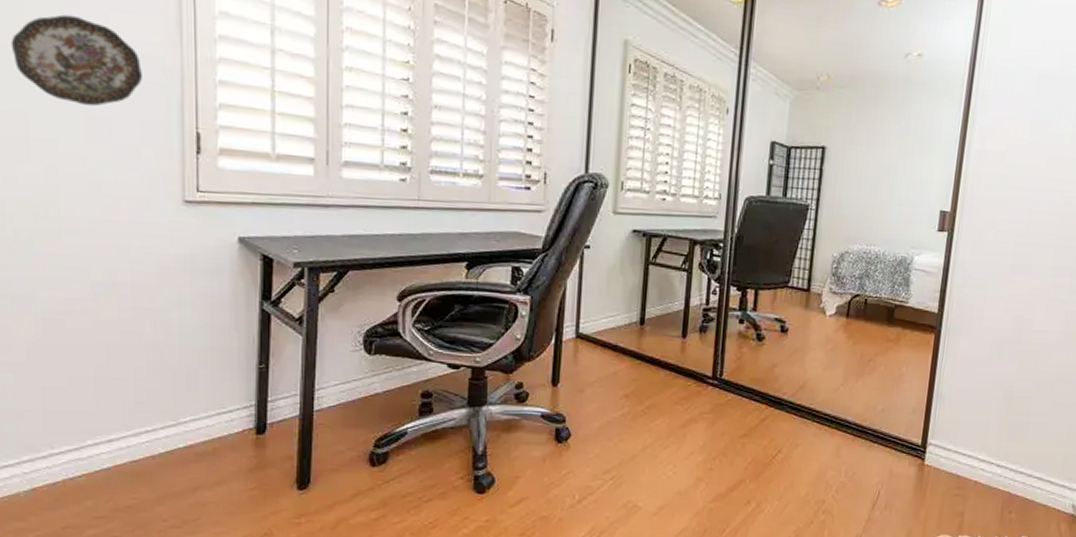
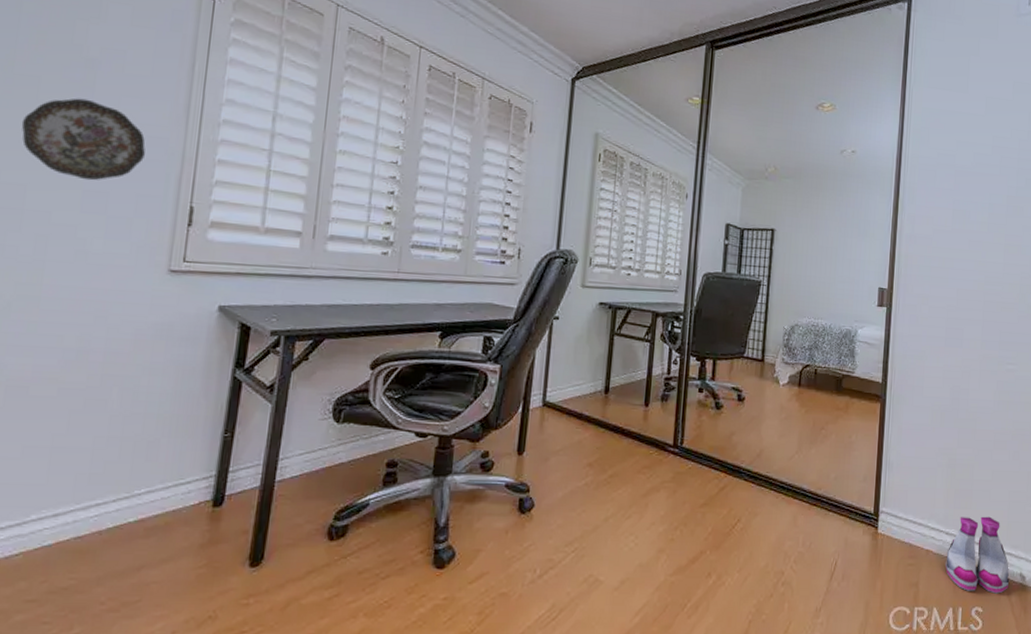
boots: none [993,449,1061,524] -> present [945,516,1010,594]

